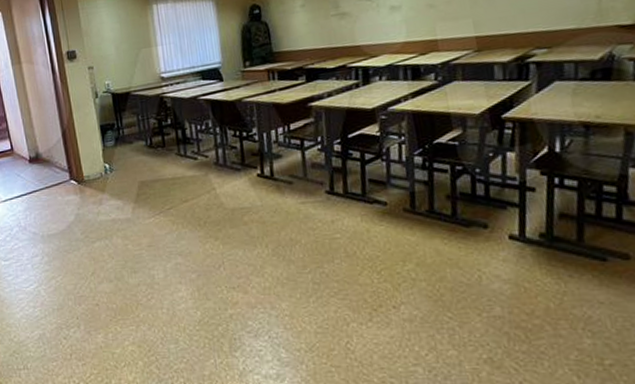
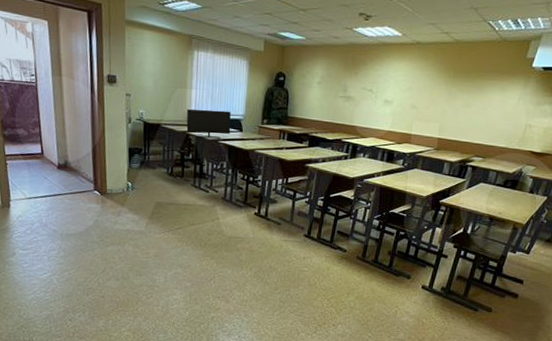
computer monitor: none [155,61,210,100] -> present [186,109,231,139]

